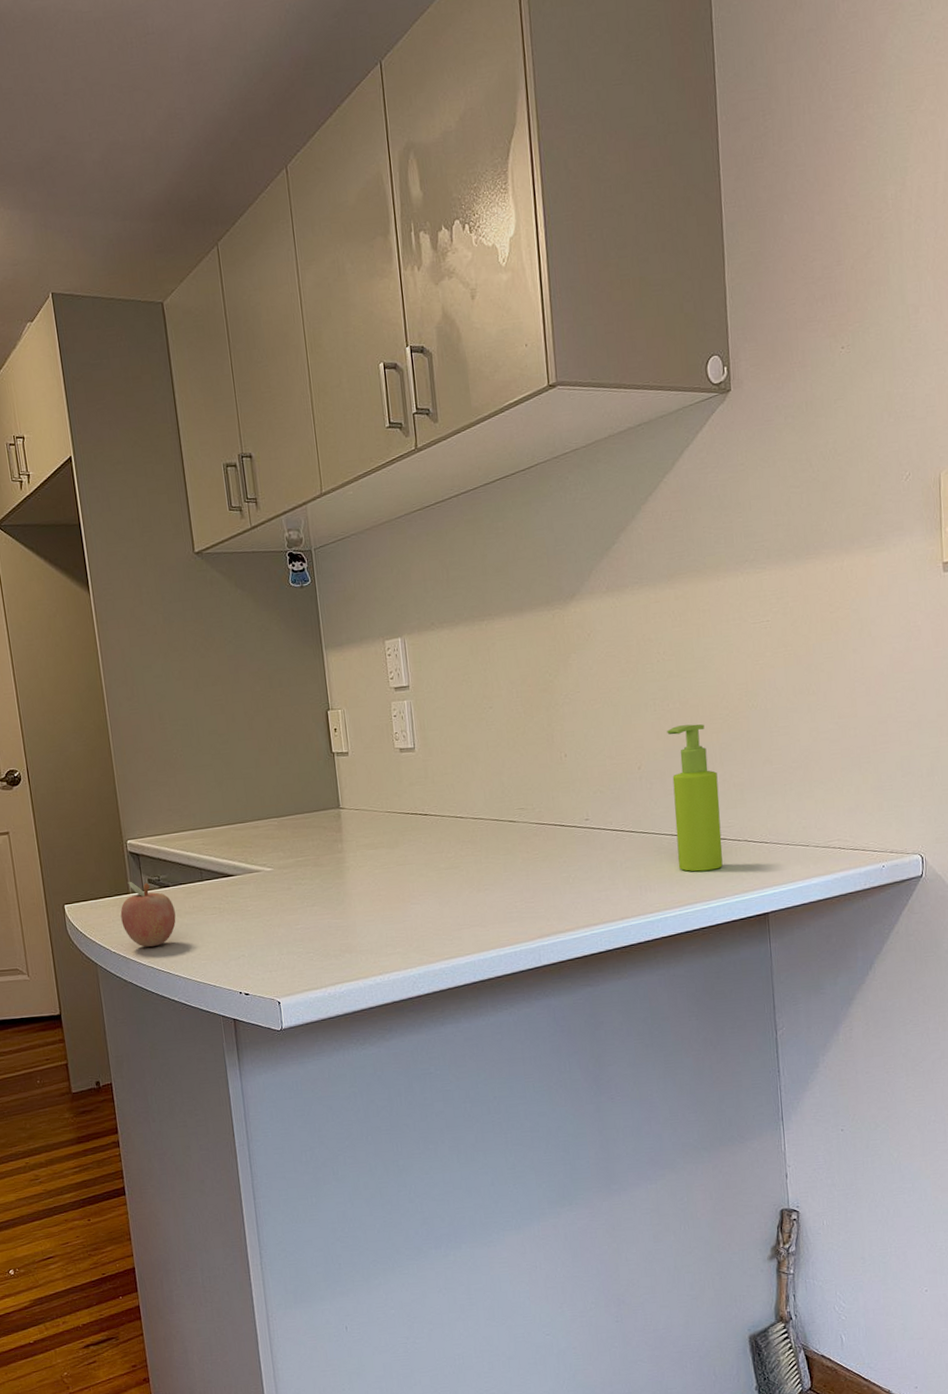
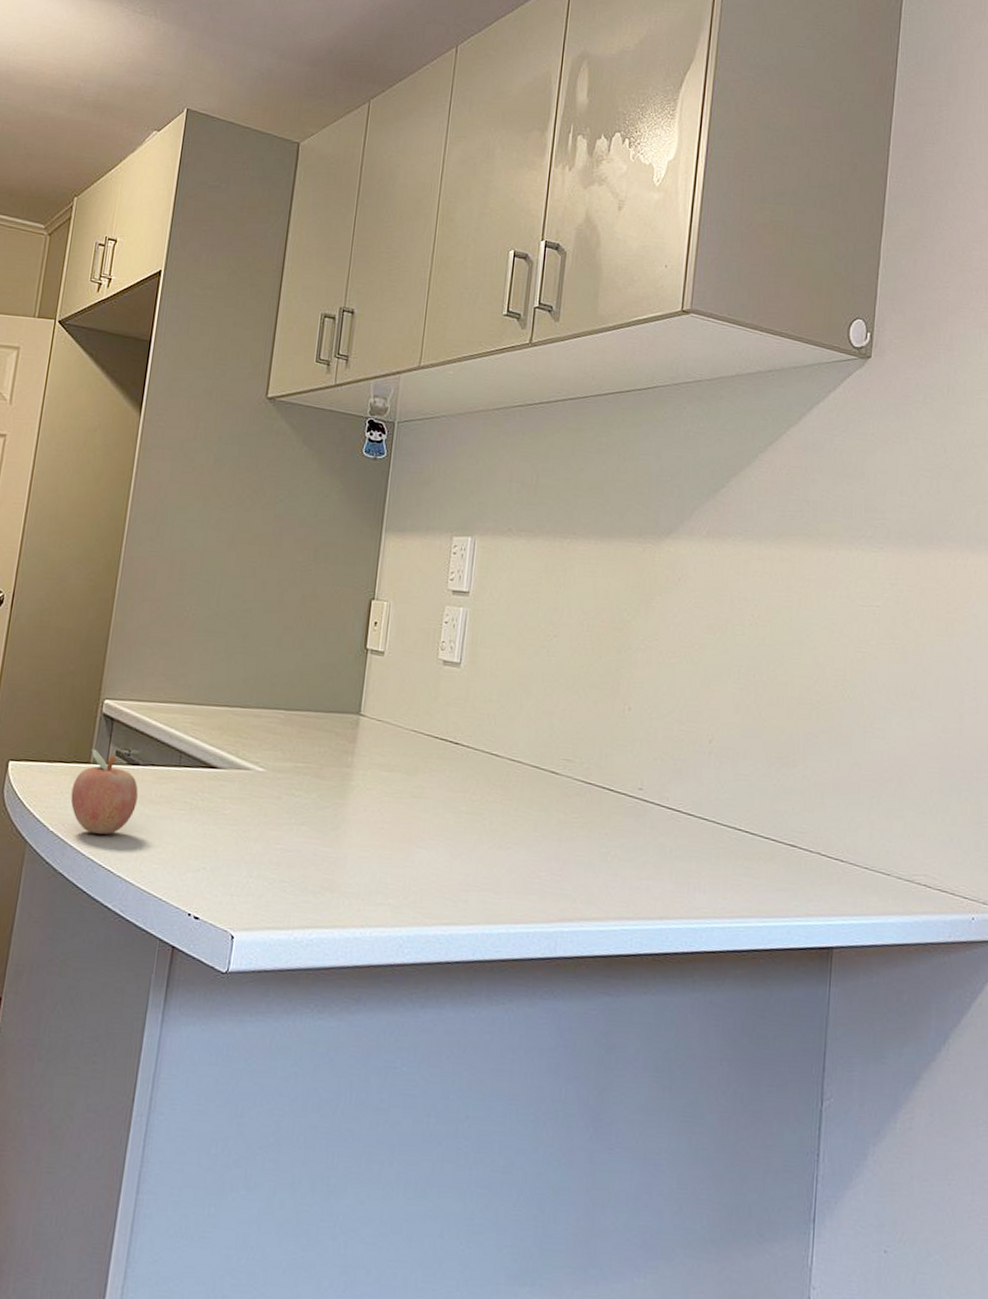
soap dispenser: present [667,724,723,872] -> none [736,702,797,881]

